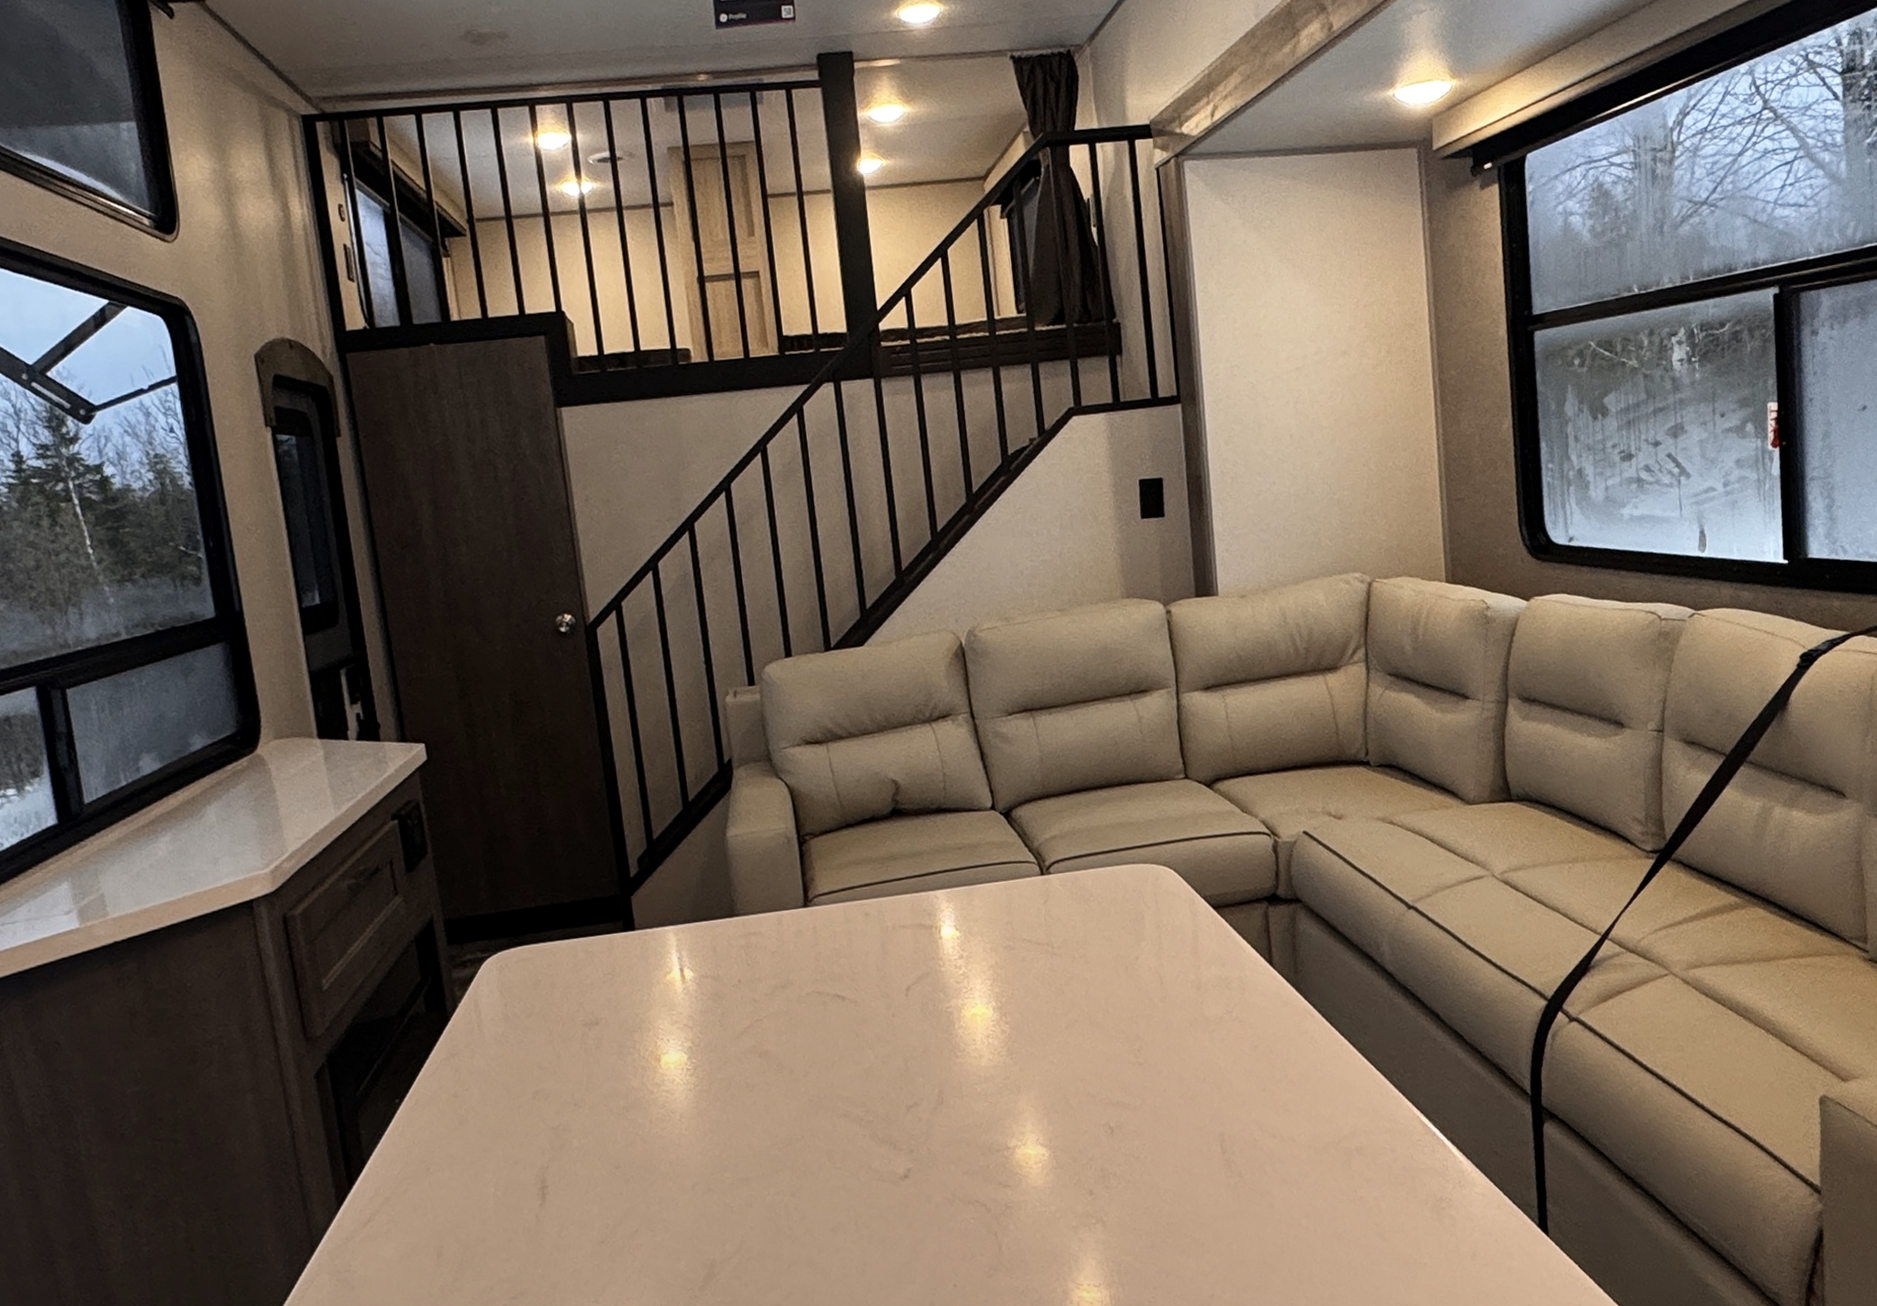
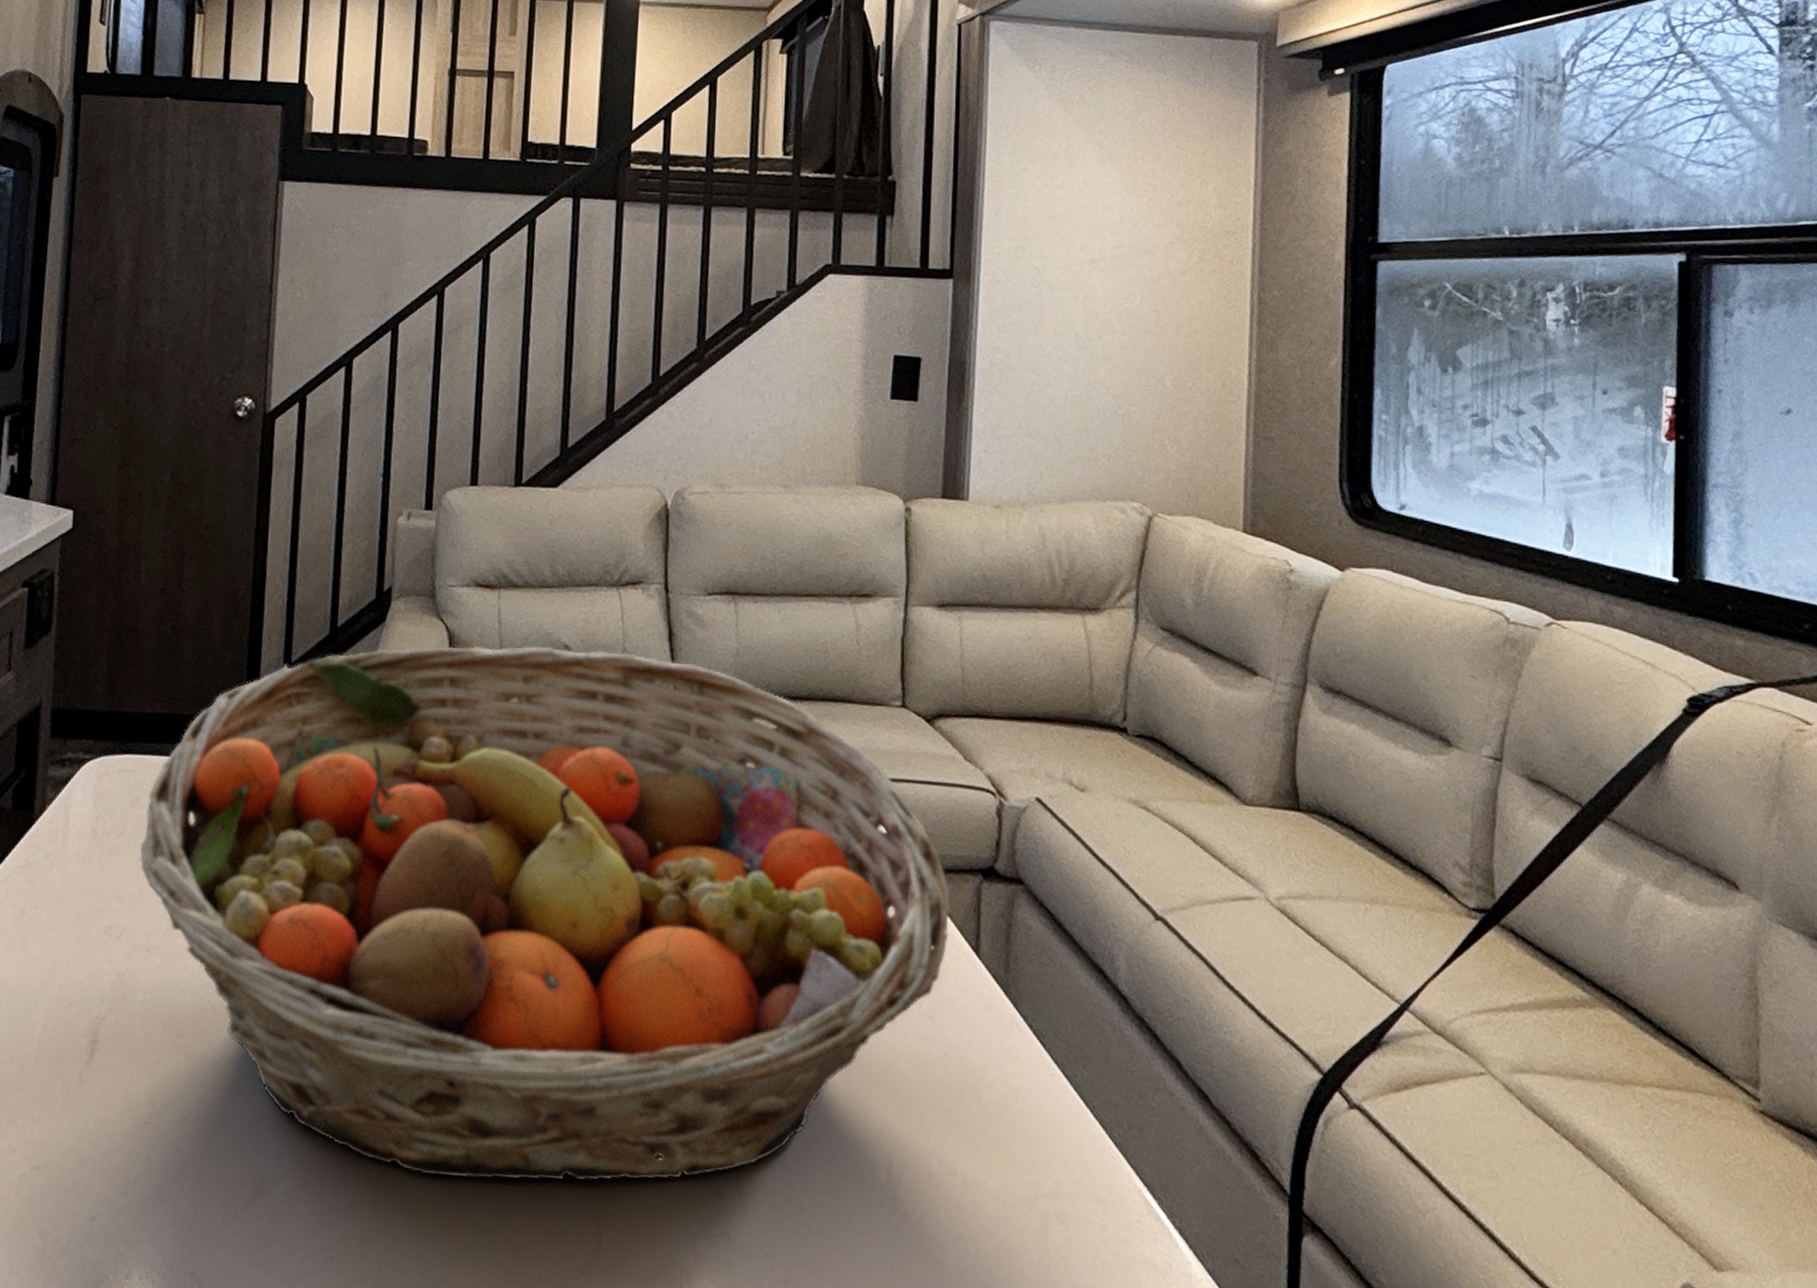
fruit basket: none [548,776,1247,1231] -> present [140,645,952,1181]

